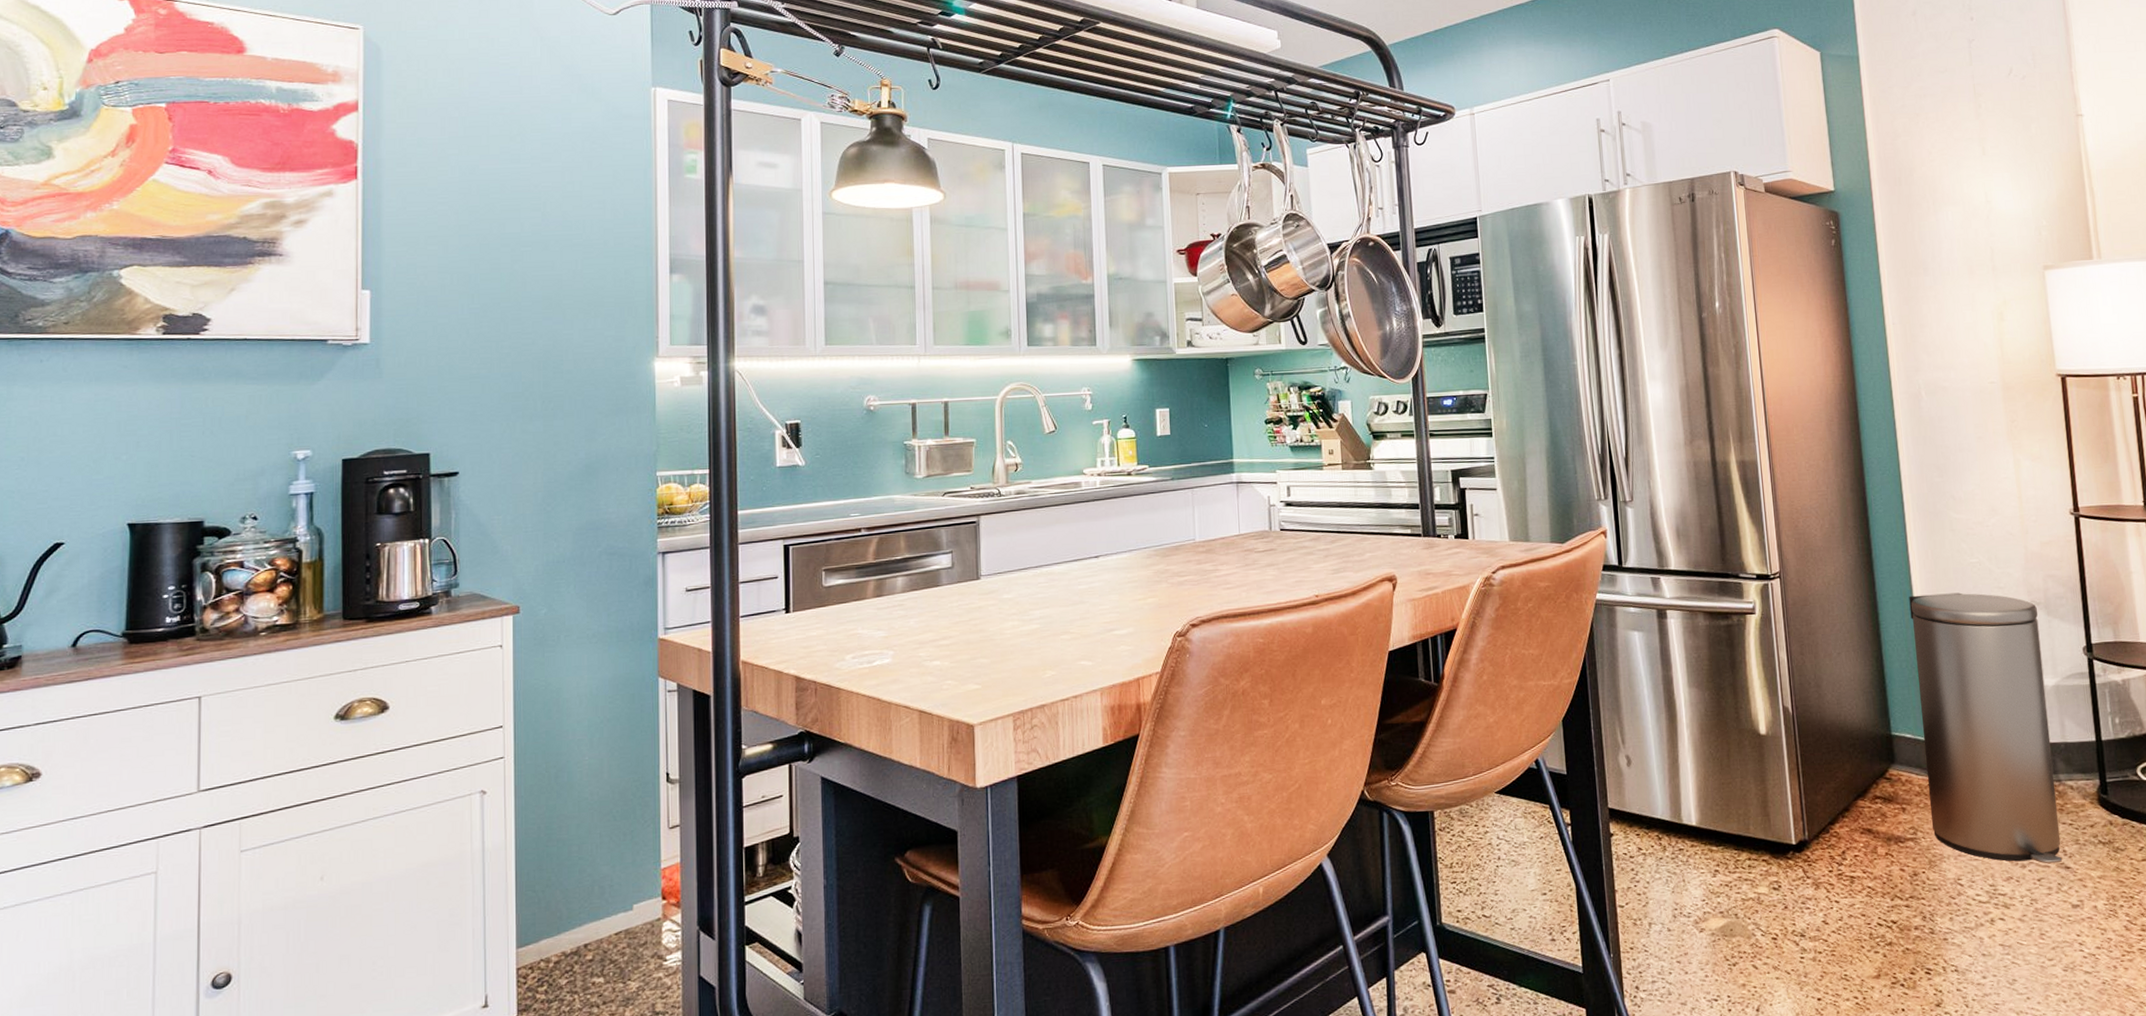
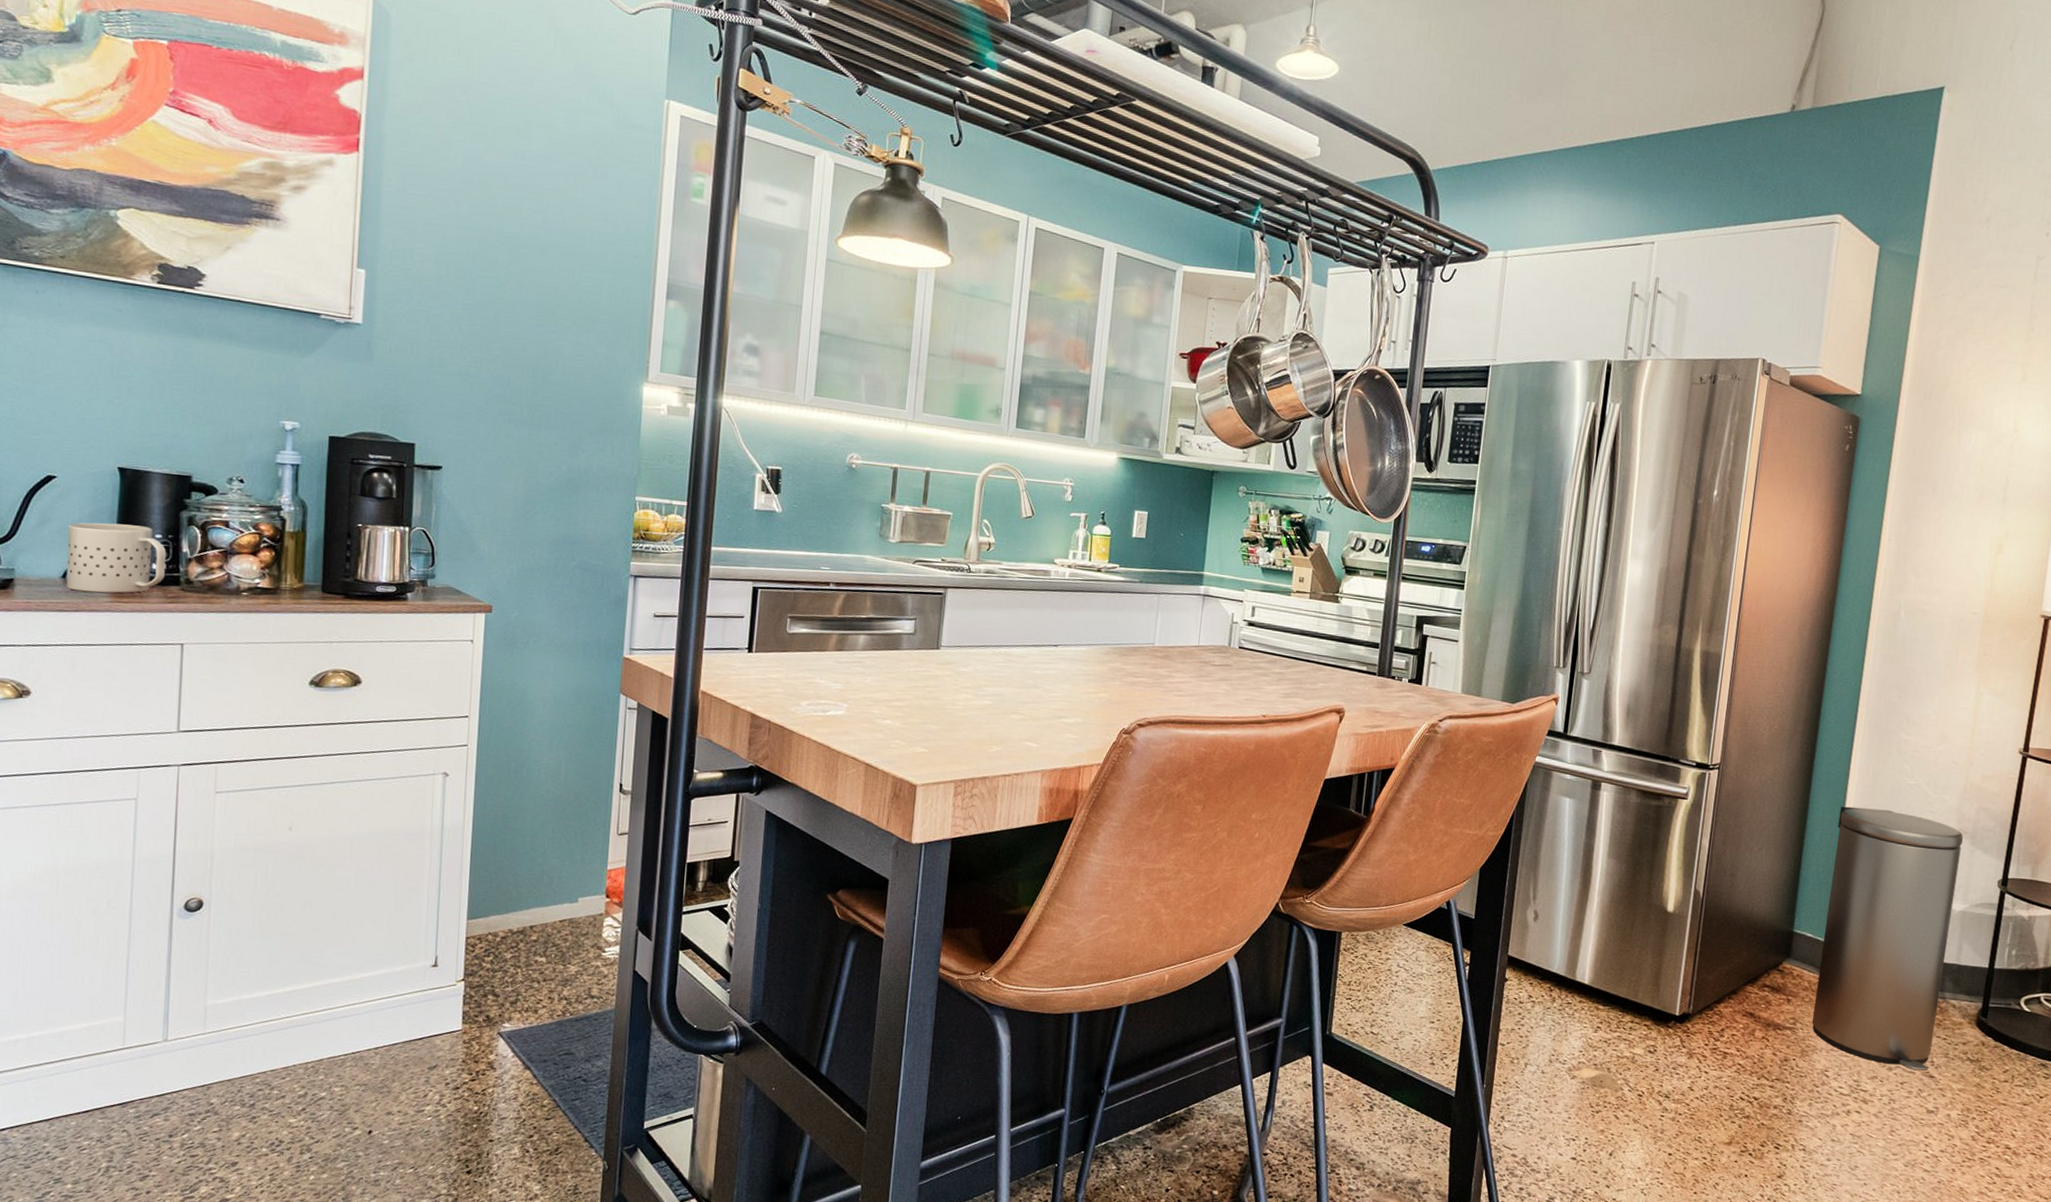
mug: none [76,580,181,659] -> present [66,522,167,594]

